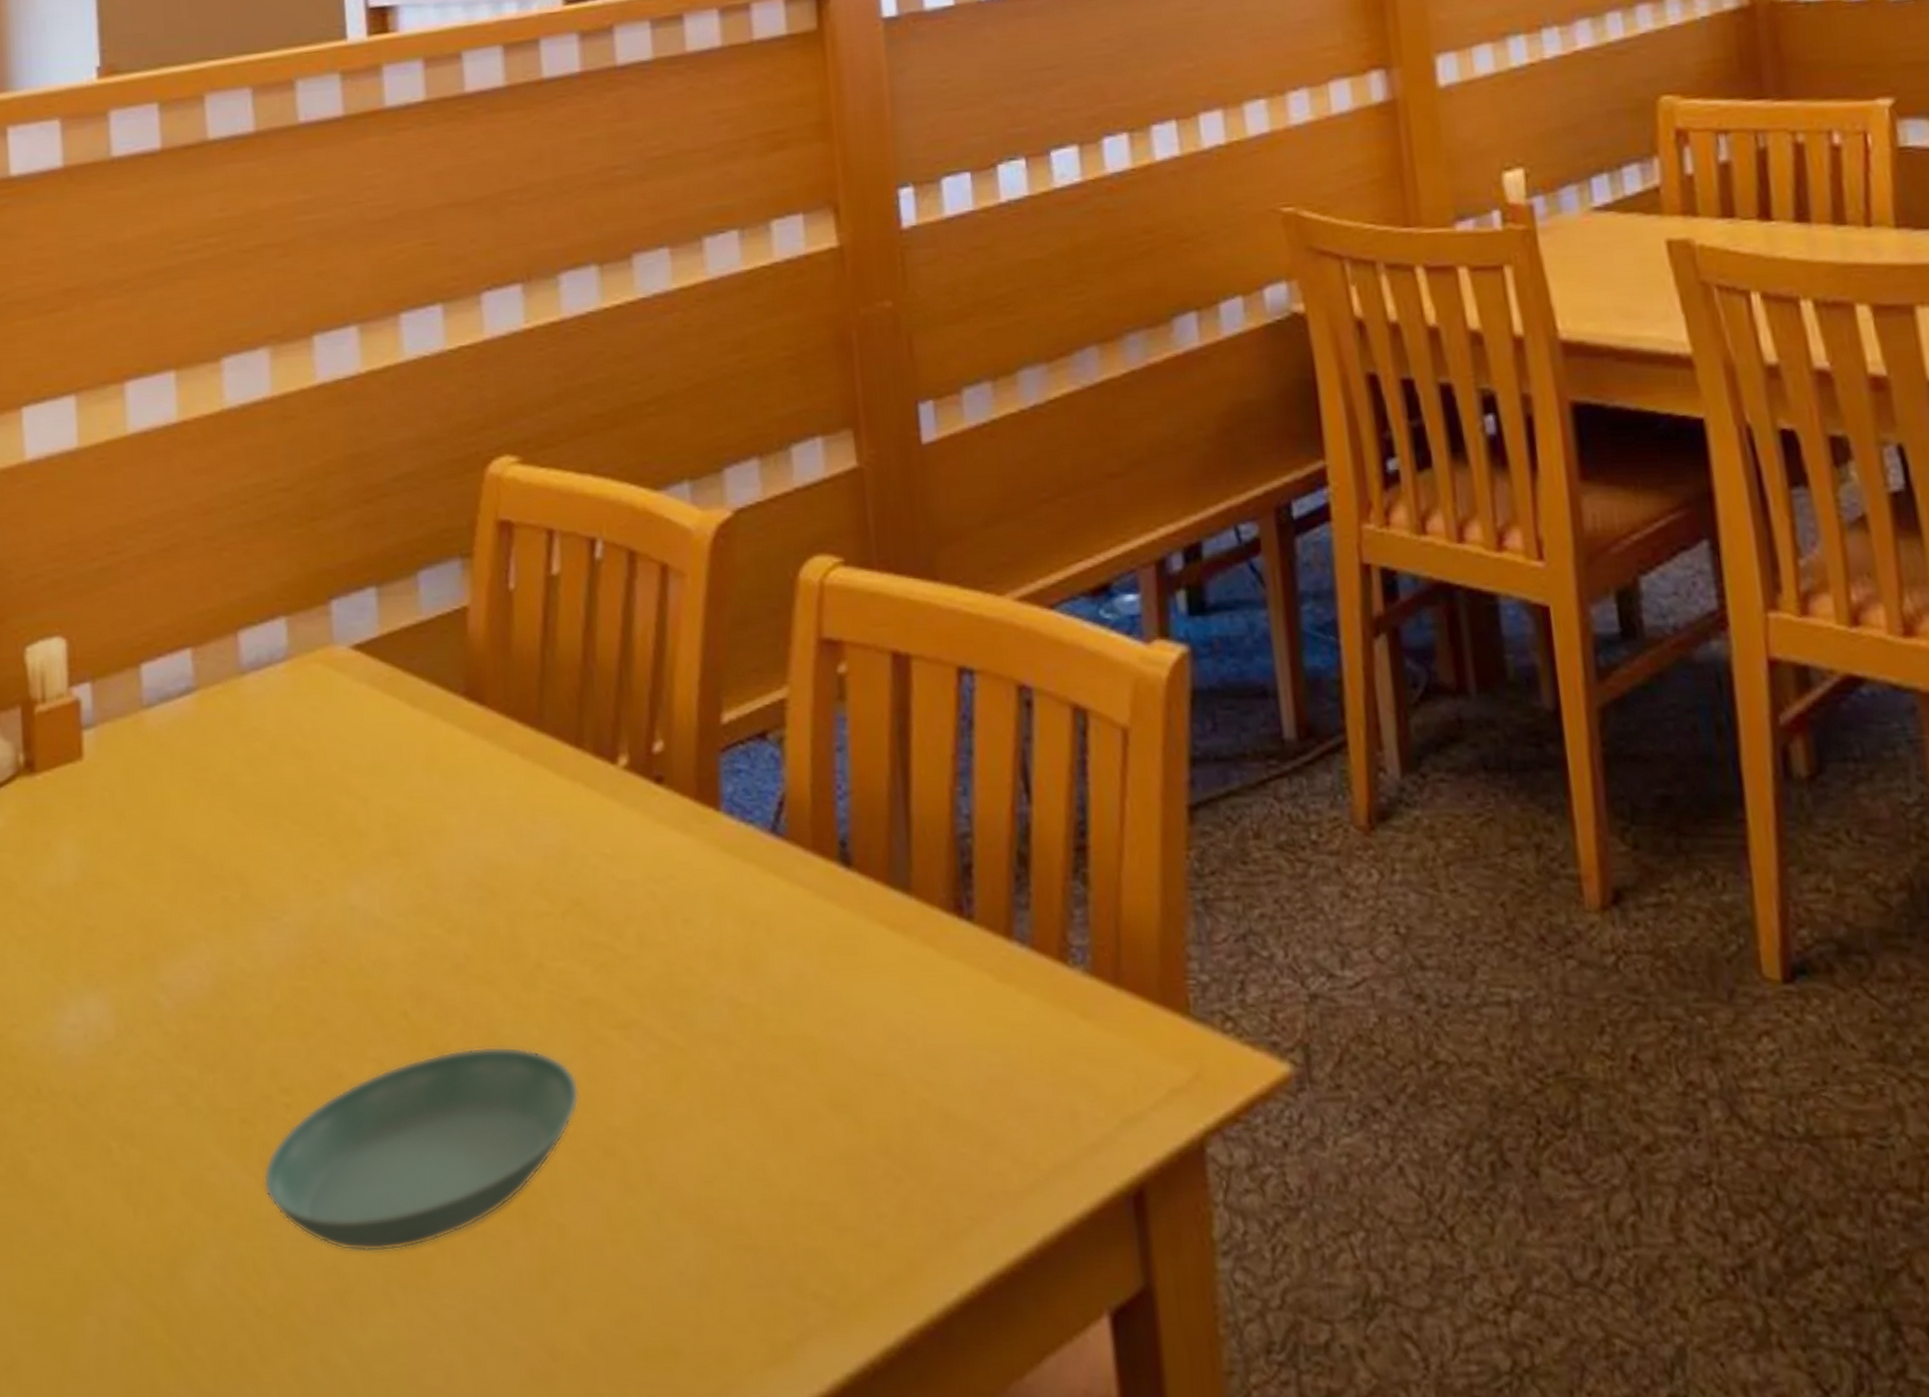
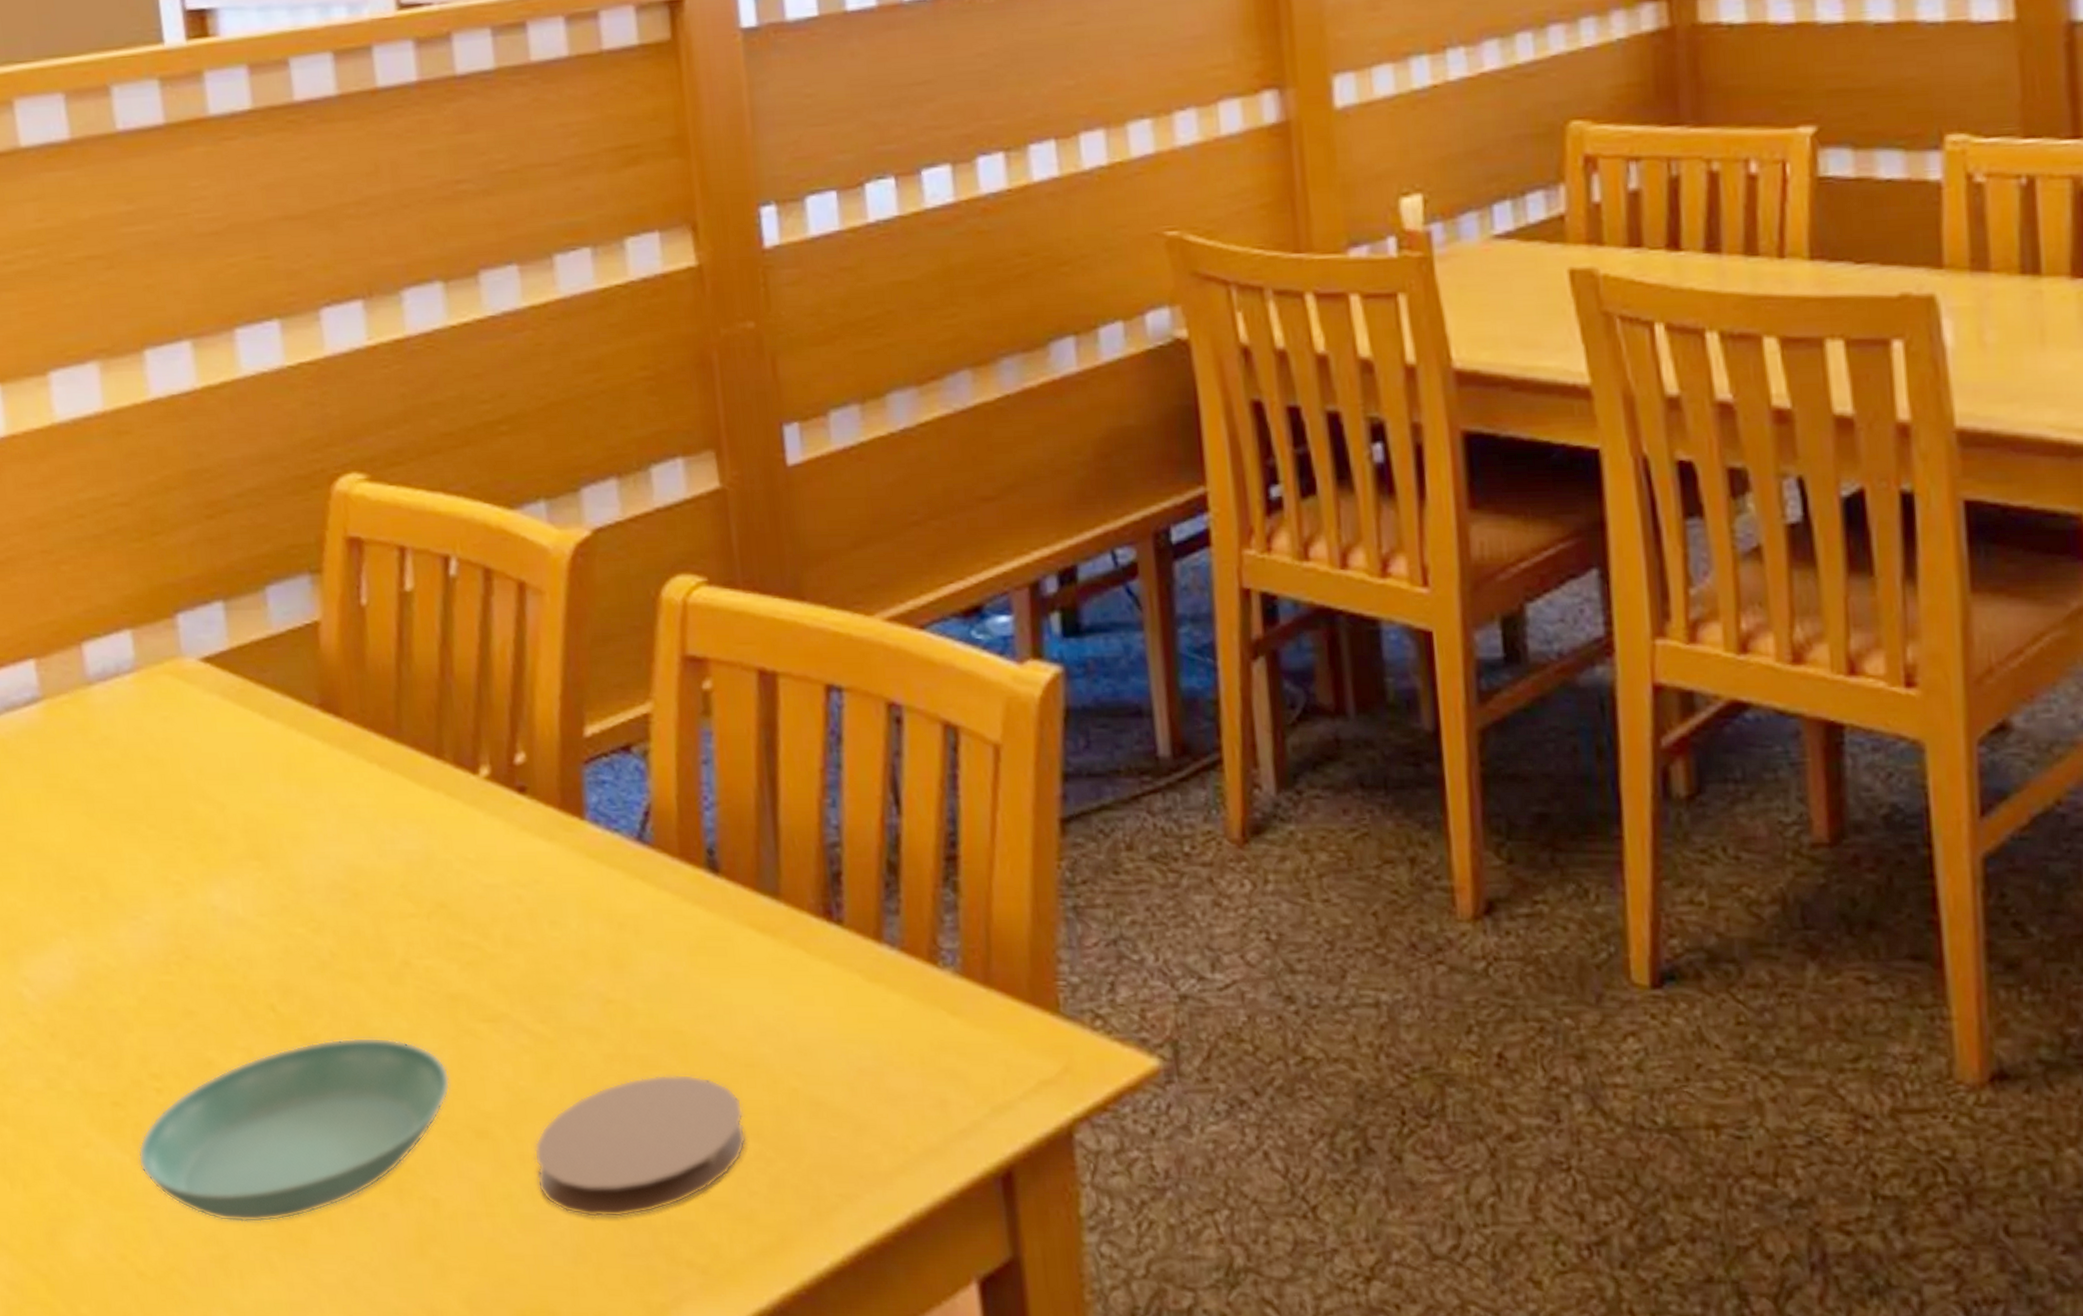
coaster: none [661,1084,875,1245] -> present [534,1074,746,1218]

